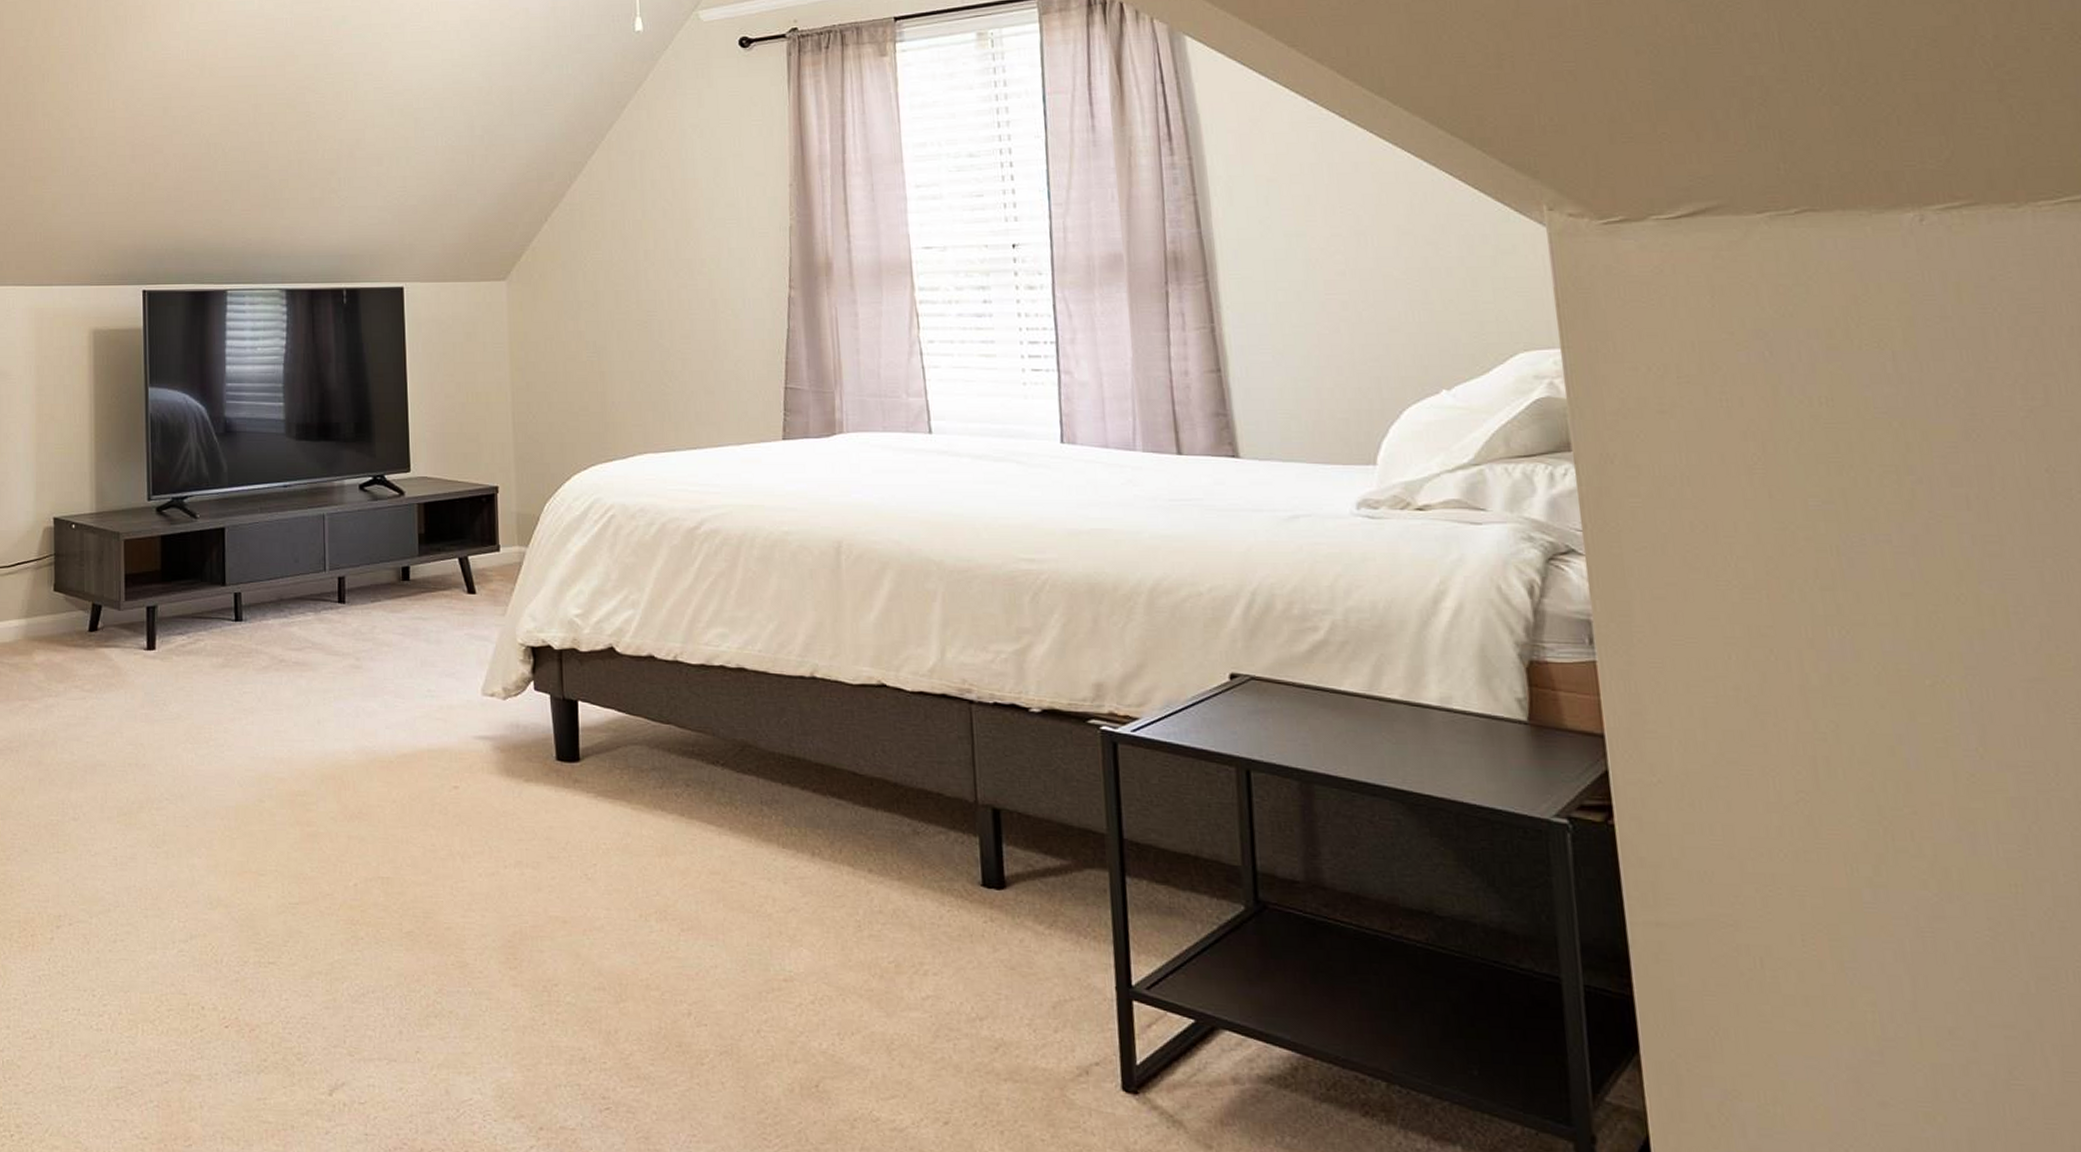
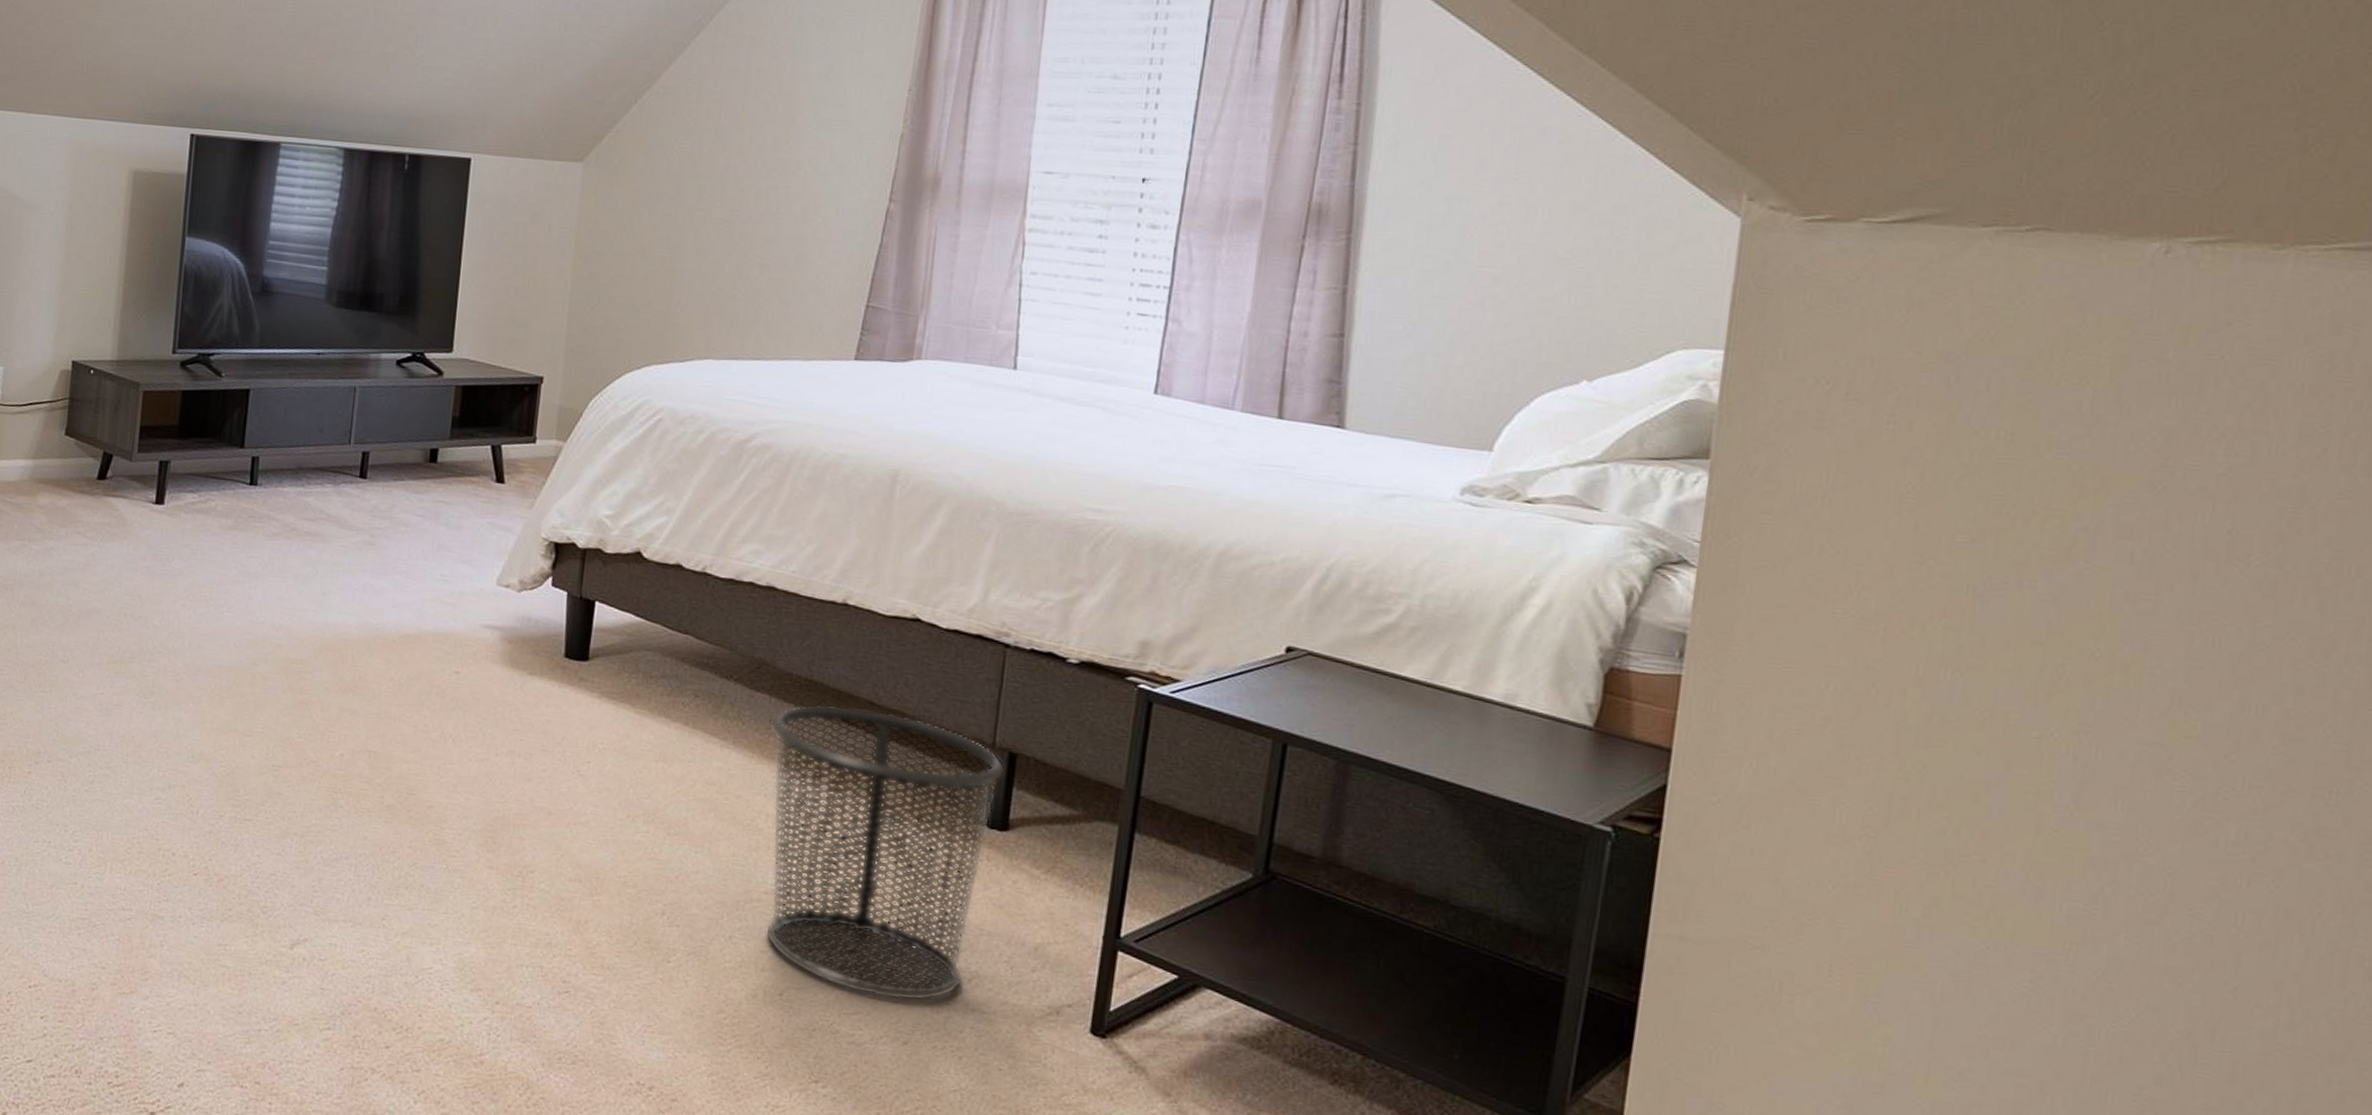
waste bin: none [762,779,992,1078] -> present [766,704,1005,1001]

